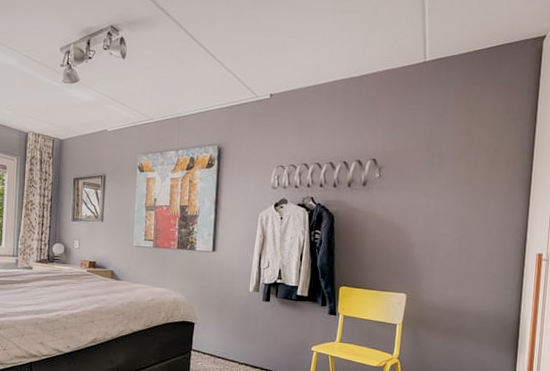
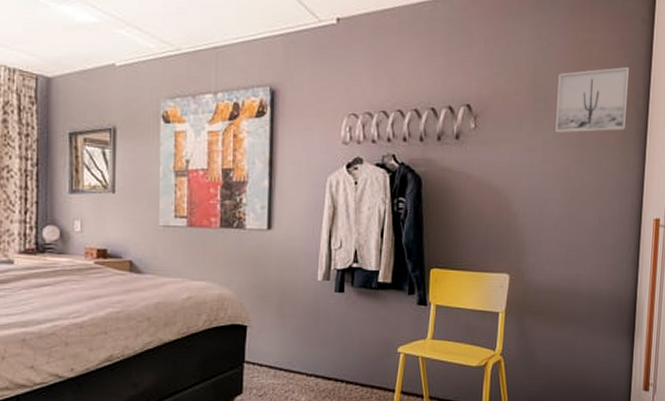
wall art: none [448,128,515,182] -> present [555,66,629,133]

